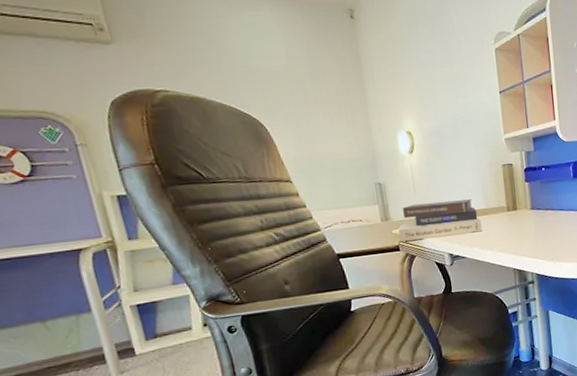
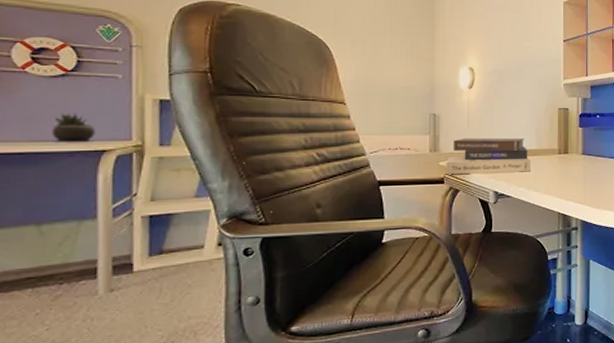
succulent plant: none [28,216,69,247] -> present [51,113,96,144]

